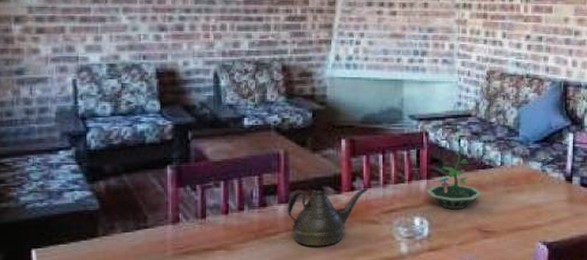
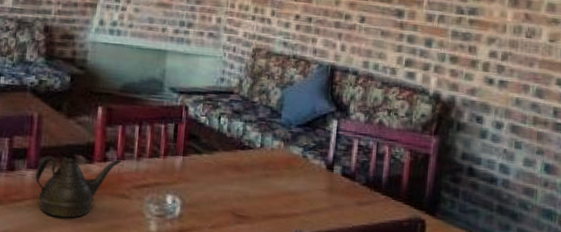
terrarium: present [425,151,482,210] -> none [180,129,239,191]

